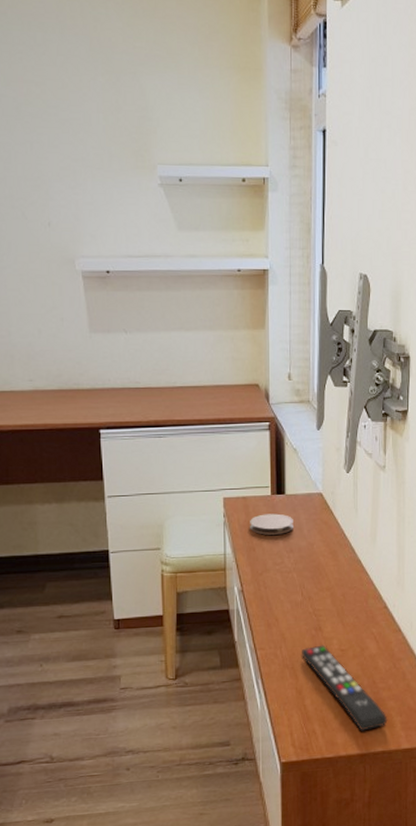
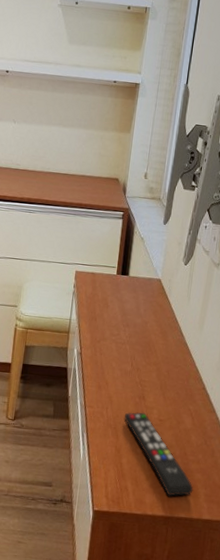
coaster: present [250,513,293,535] -> none [95,290,133,310]

